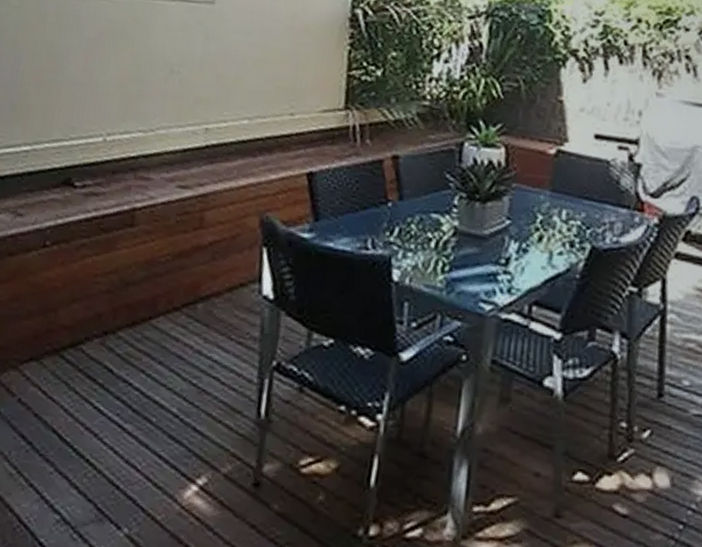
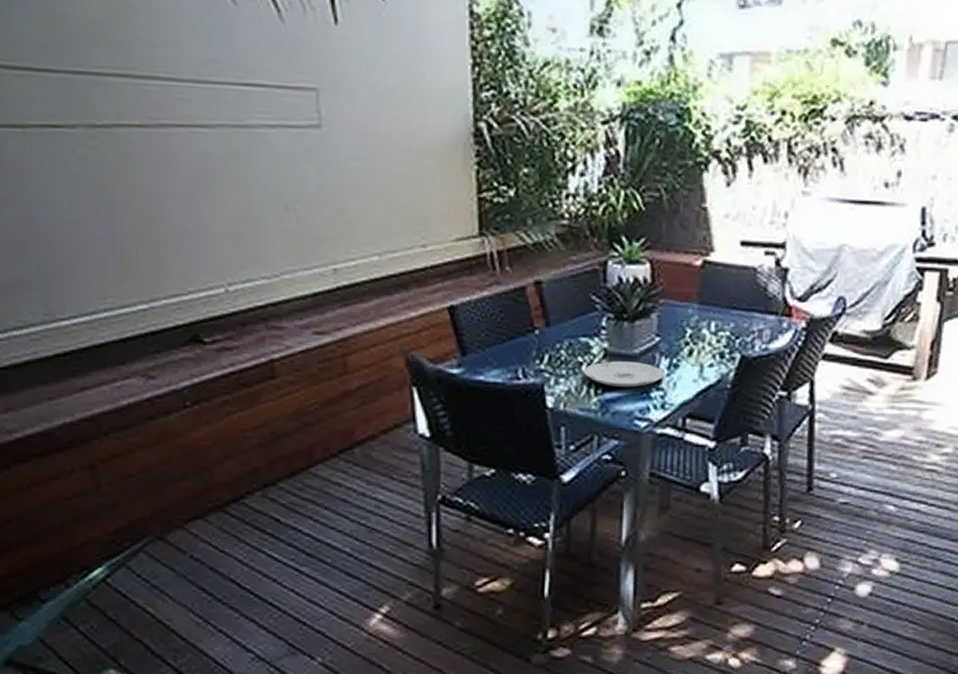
plate: none [432,239,514,269] -> present [583,361,665,388]

